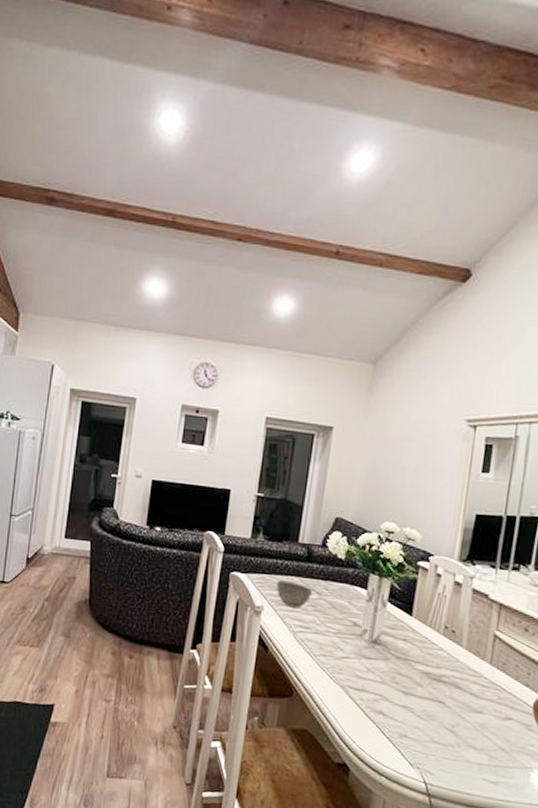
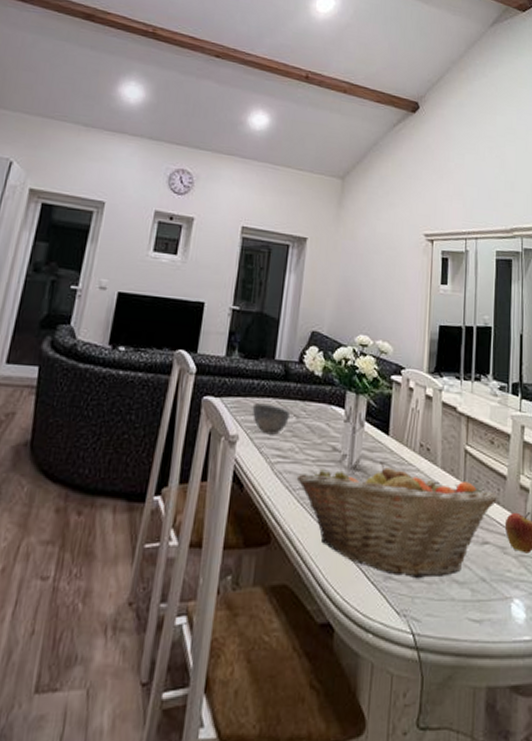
fruit basket: none [317,638,528,742] -> present [296,461,499,579]

